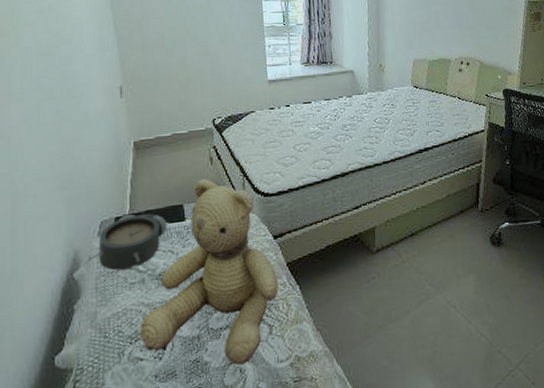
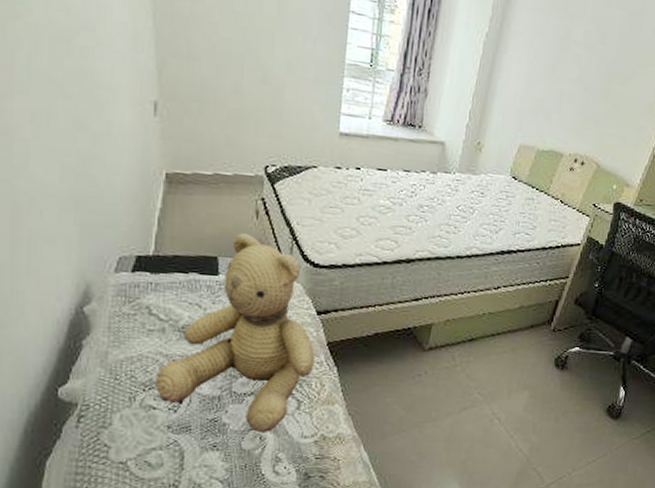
alarm clock: present [89,214,168,271] -> none [103,255,197,315]

